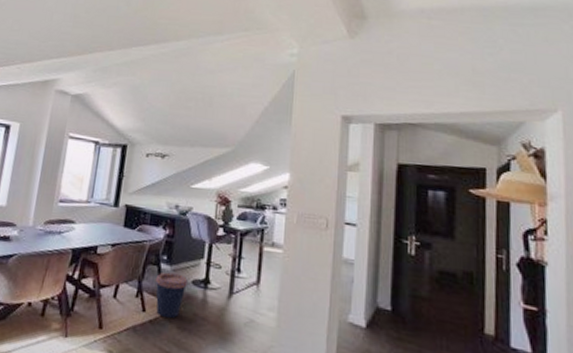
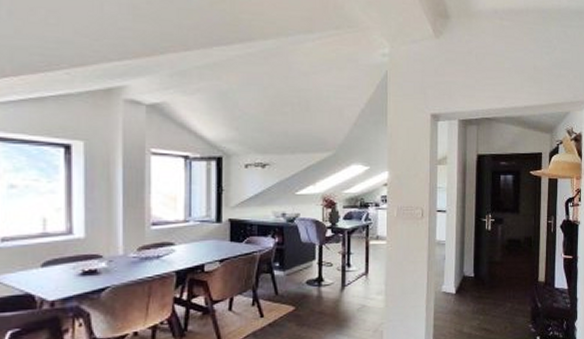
coffee cup: present [155,272,188,319] -> none [270,277,302,319]

